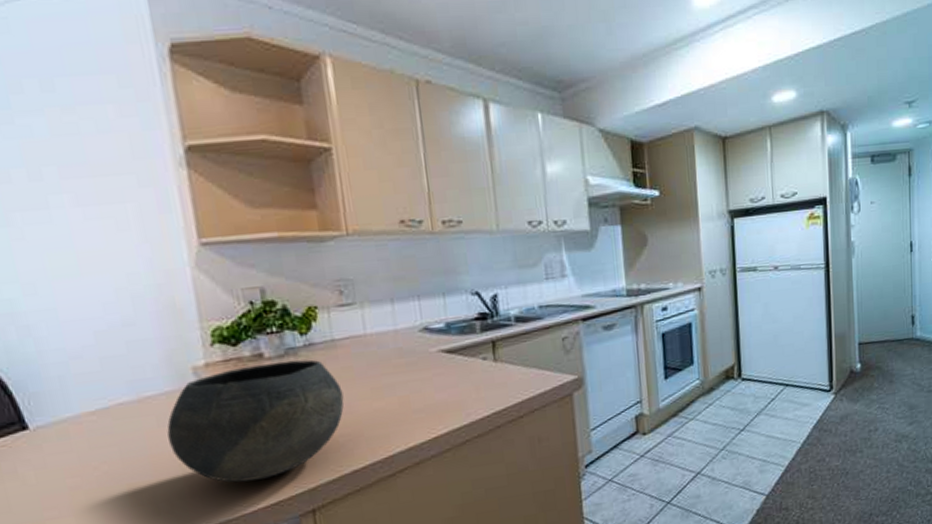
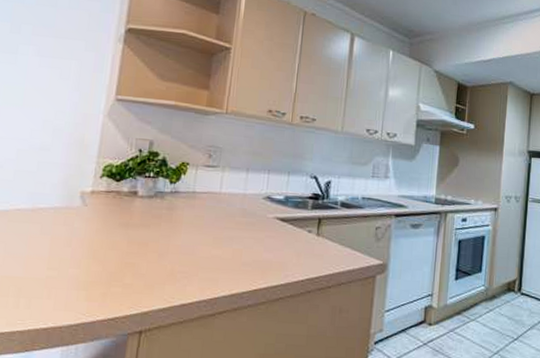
bowl: present [167,359,344,483] -> none [44,199,191,296]

